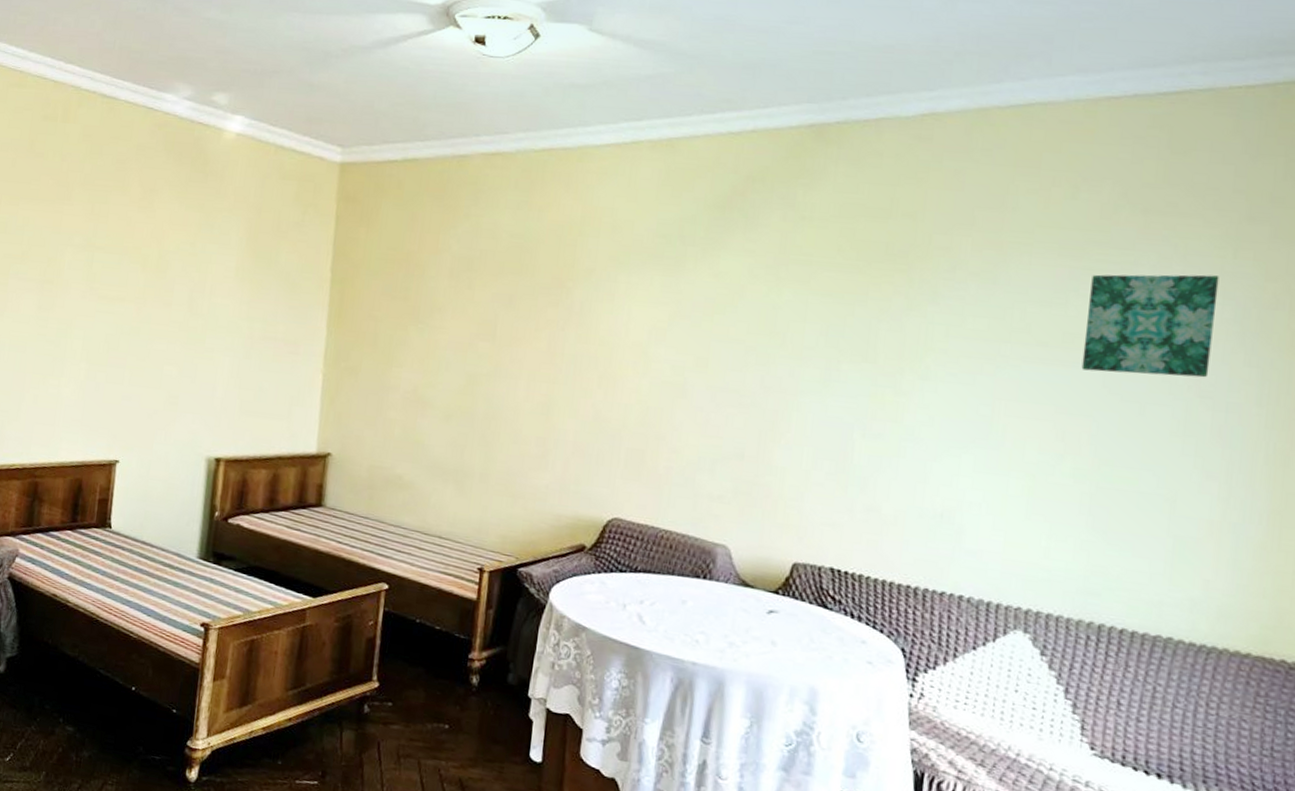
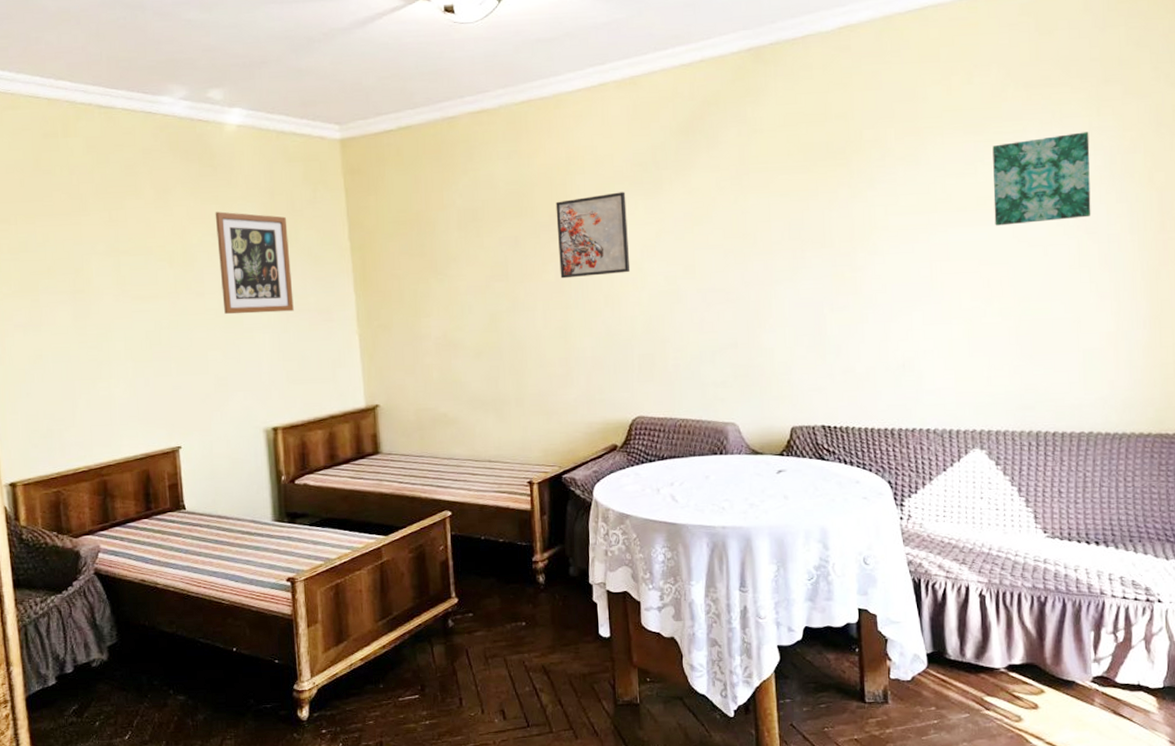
wall art: none [188,220,269,338] -> present [215,211,294,315]
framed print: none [553,263,642,355] -> present [555,192,631,279]

